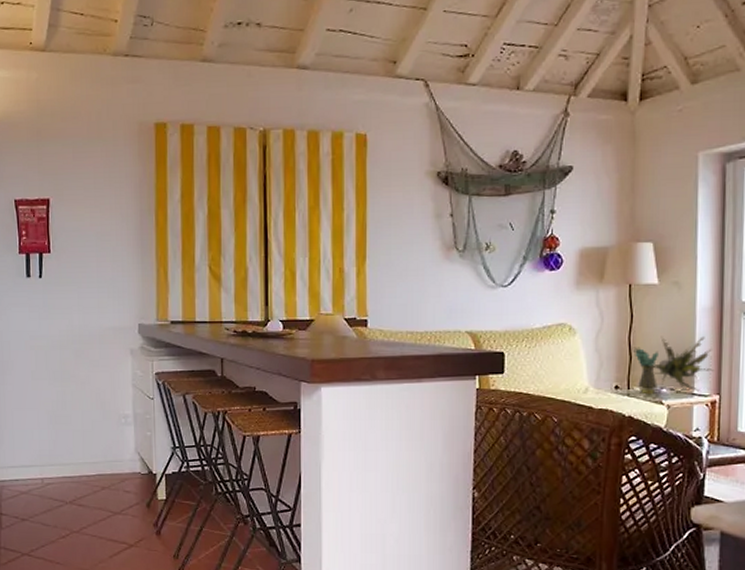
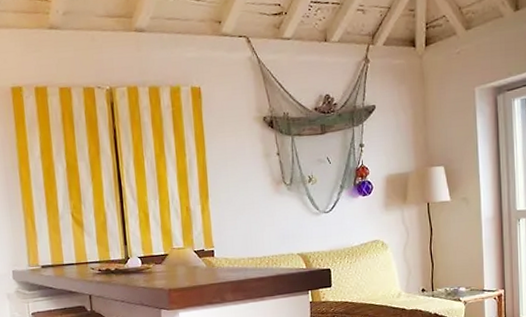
vase: present [633,347,658,395] -> none [434,255,455,295]
plant: present [653,336,714,392] -> none [451,242,499,288]

